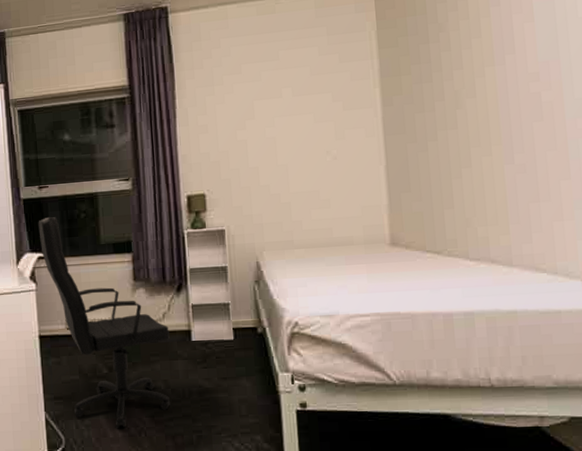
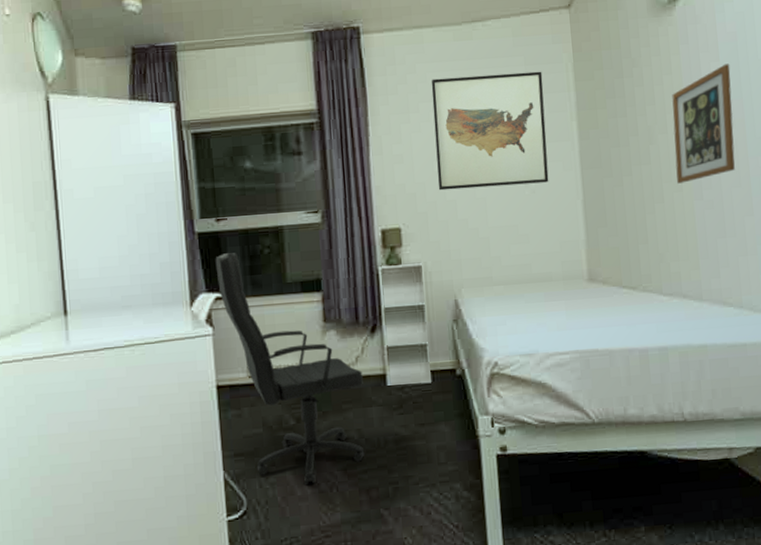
wall art: none [235,40,351,158] -> present [431,71,549,191]
picture frame: none [481,23,551,148] -> present [672,63,735,184]

